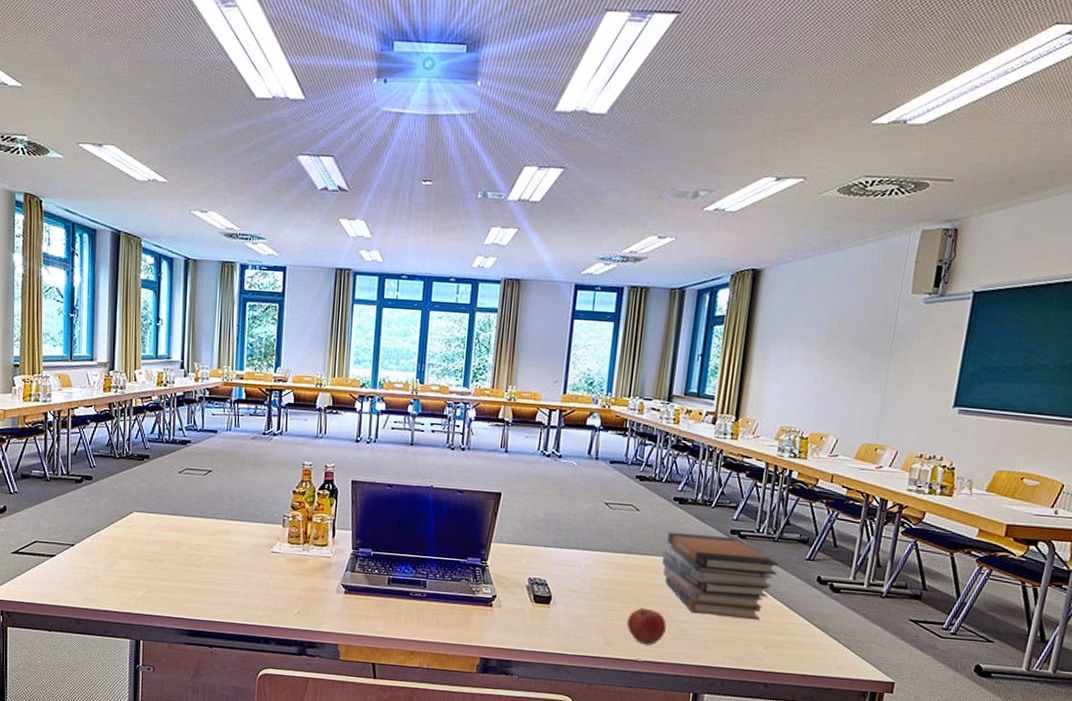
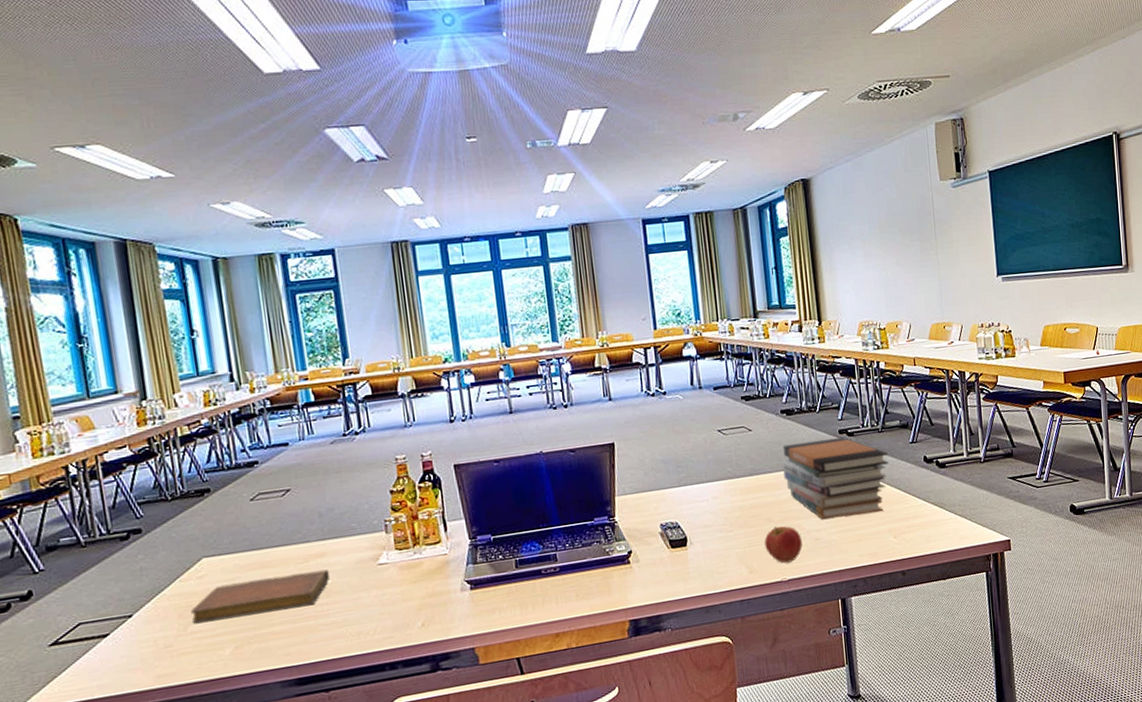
notebook: none [117,538,231,572] -> present [190,569,331,623]

